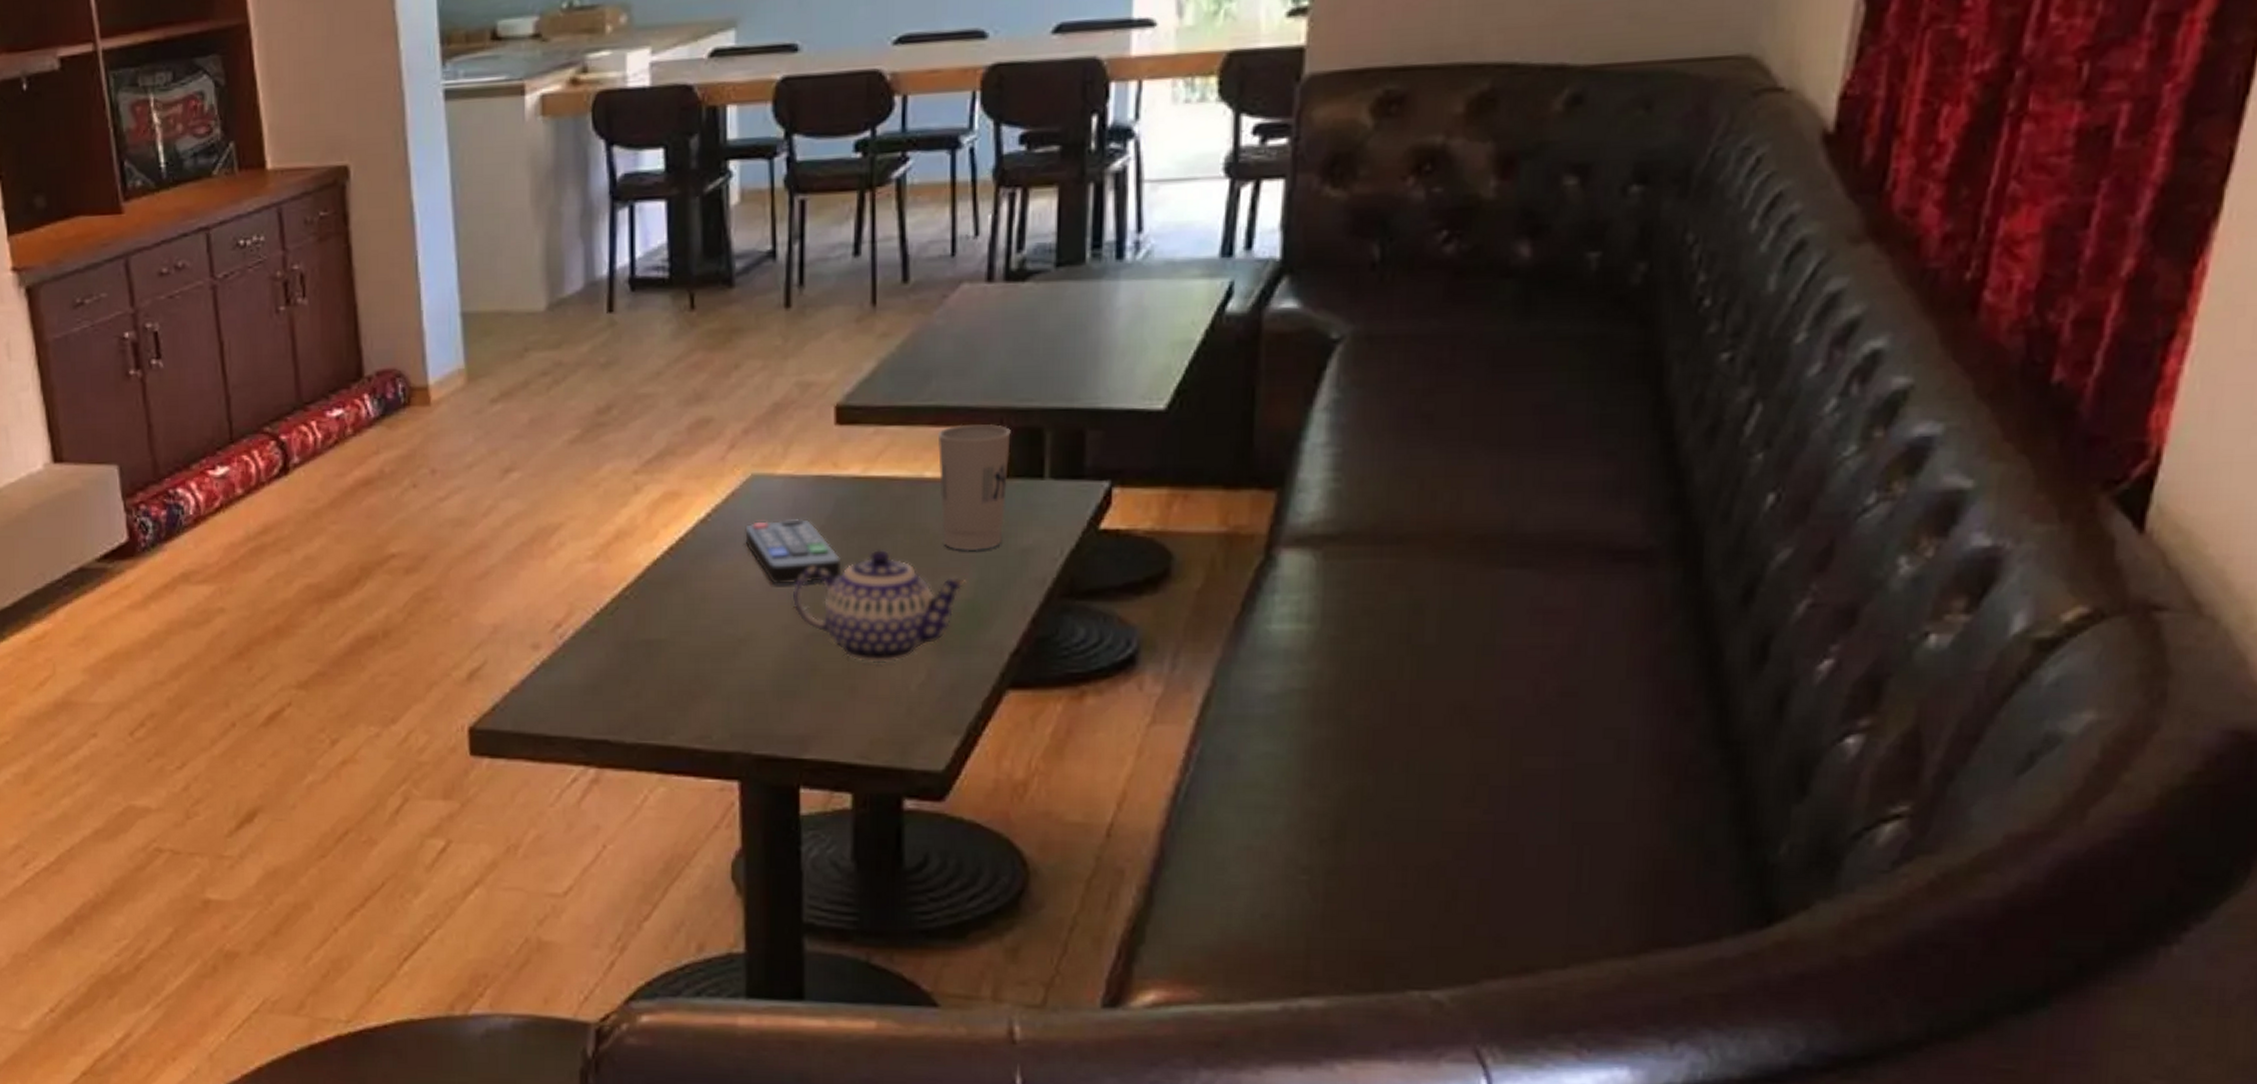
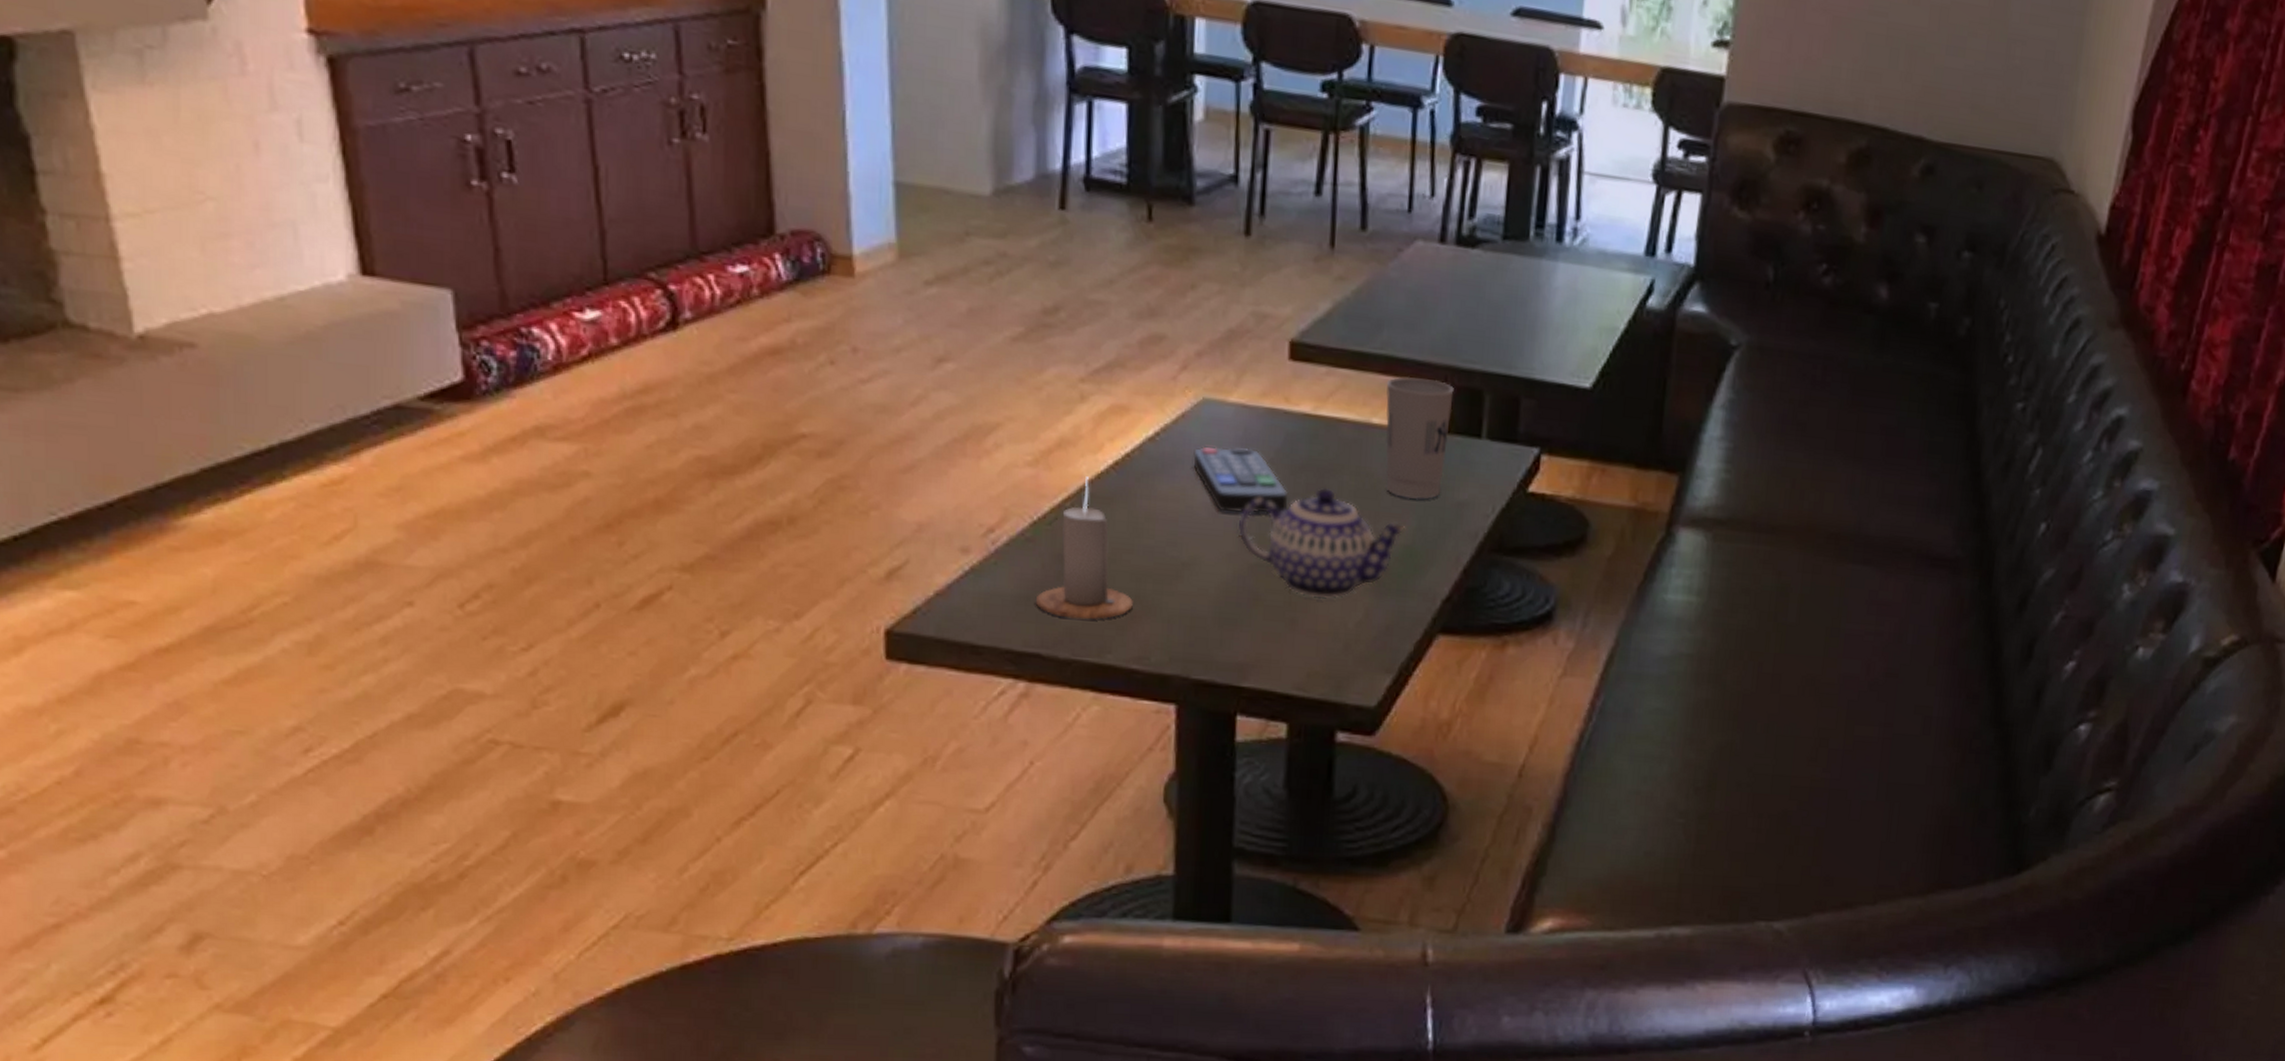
candle: none [602,564,693,704] -> present [1036,476,1133,620]

